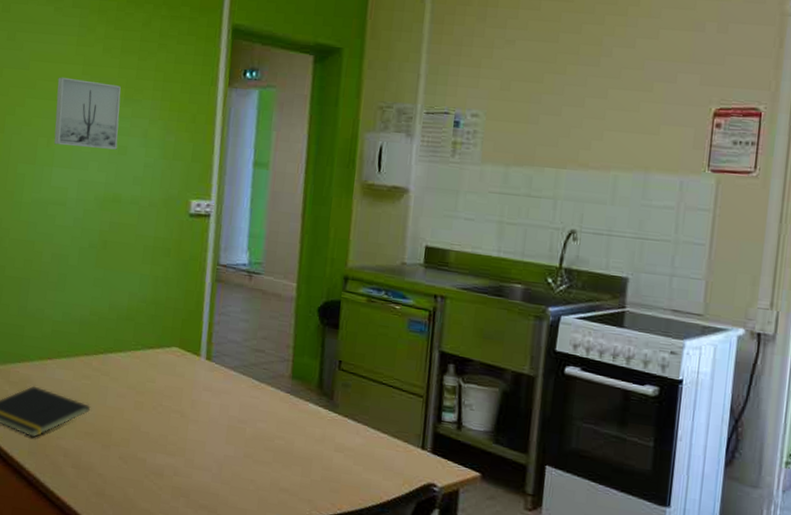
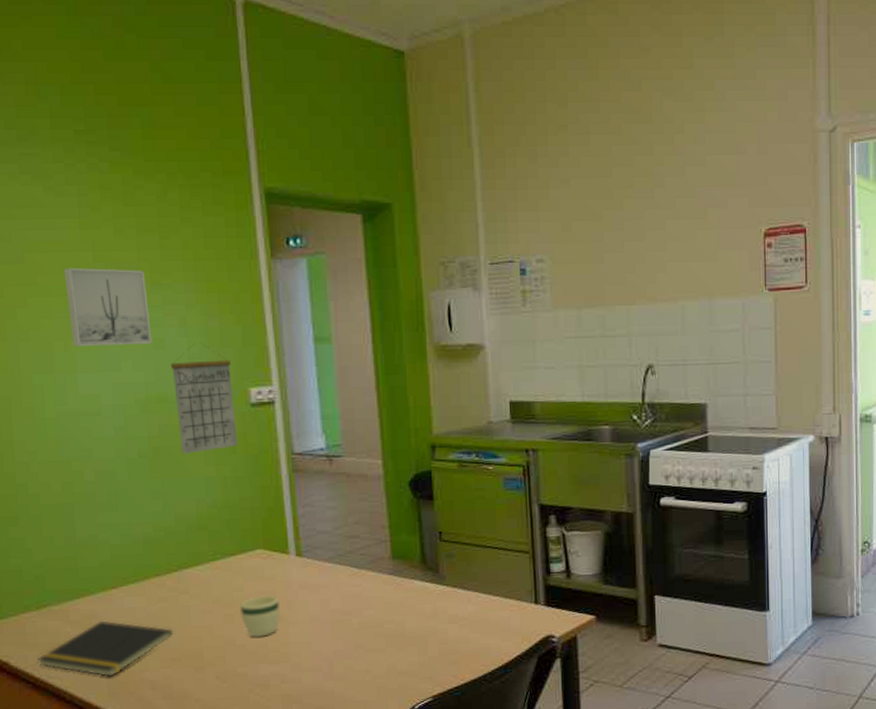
calendar: none [125,153,179,251] -> present [170,343,238,454]
mug: none [149,390,185,429] -> present [239,596,280,637]

